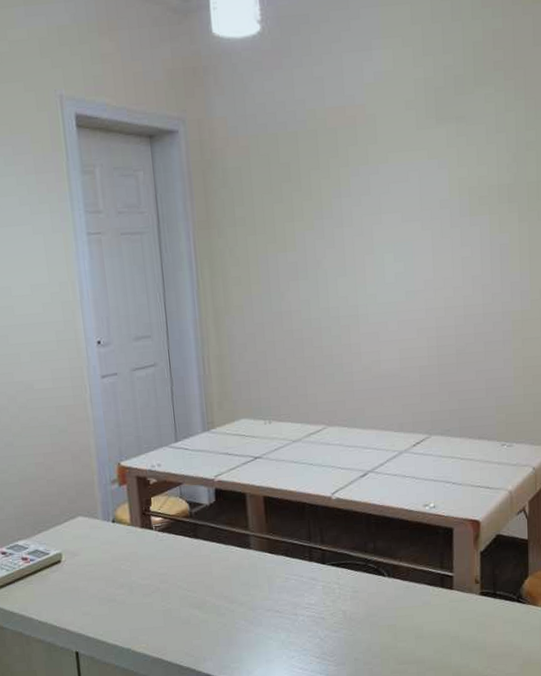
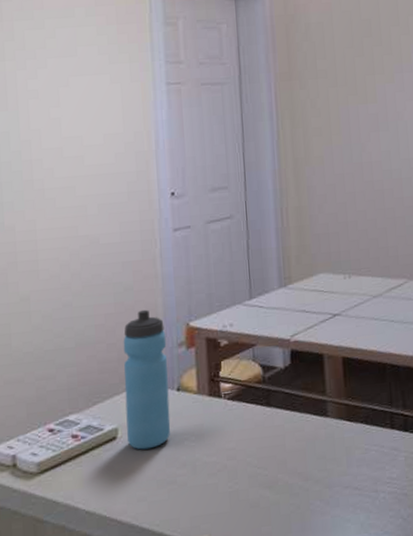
water bottle: none [61,449,108,572] -> present [123,309,171,450]

